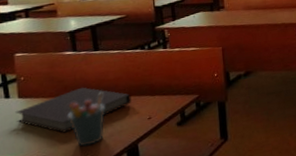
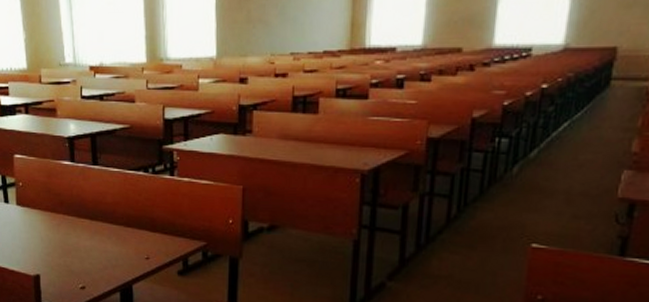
notebook: present [15,87,132,133] -> none [13,206,129,254]
pen holder: present [68,92,105,147] -> none [63,216,100,274]

